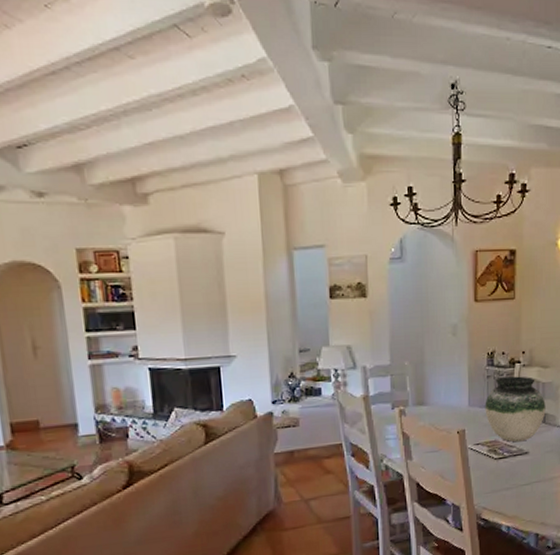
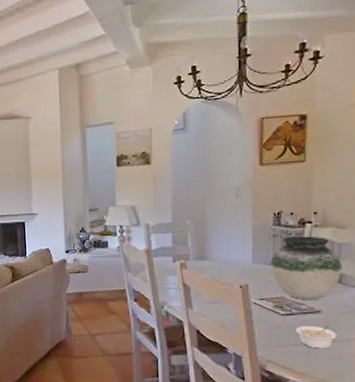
legume: none [507,464,542,491] -> present [295,324,337,349]

